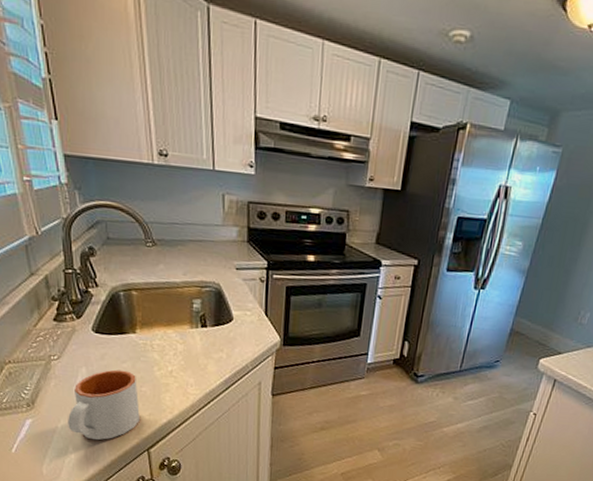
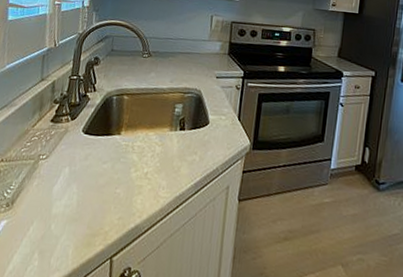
mug: present [68,369,140,441] -> none [39,170,114,246]

